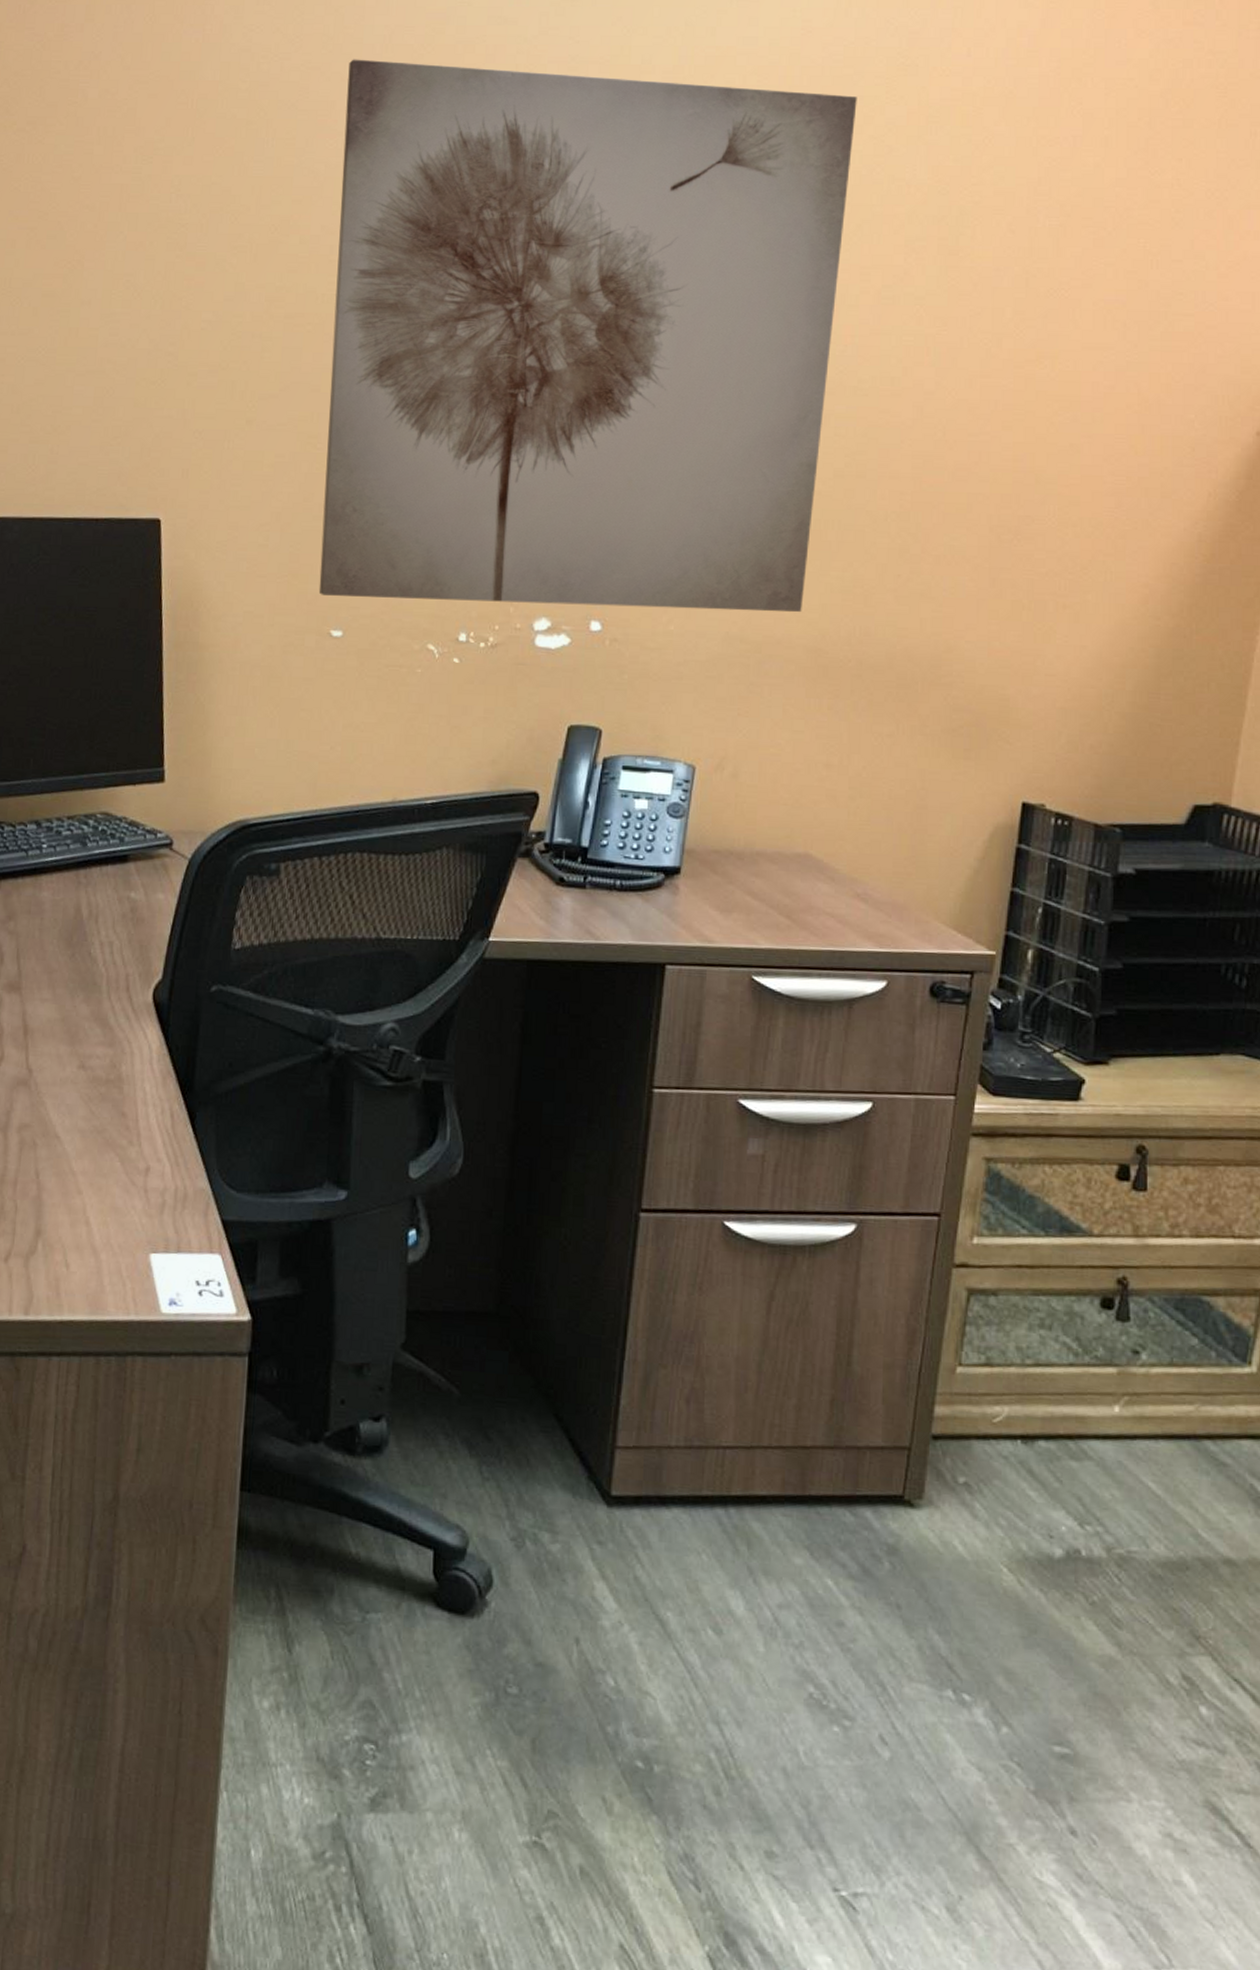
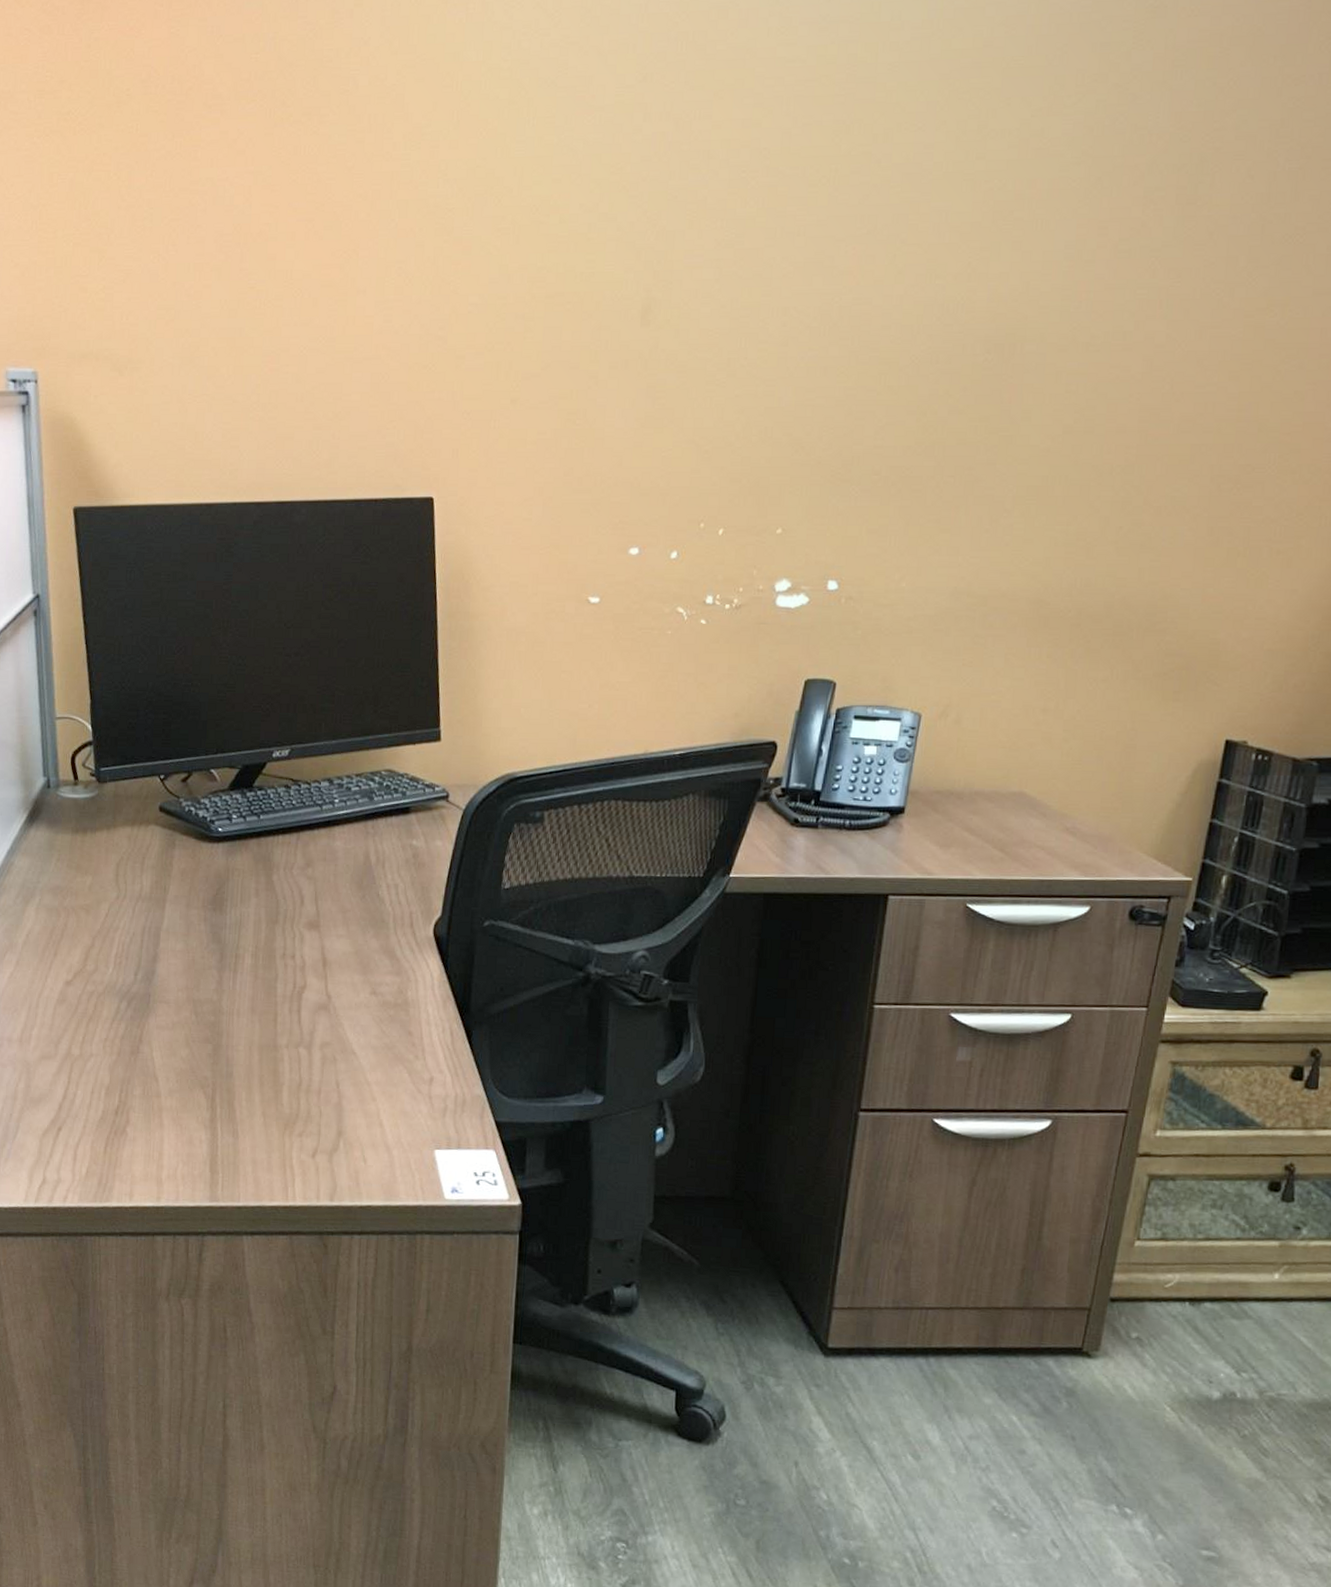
wall art: present [318,59,857,613] -> none [578,31,1104,567]

